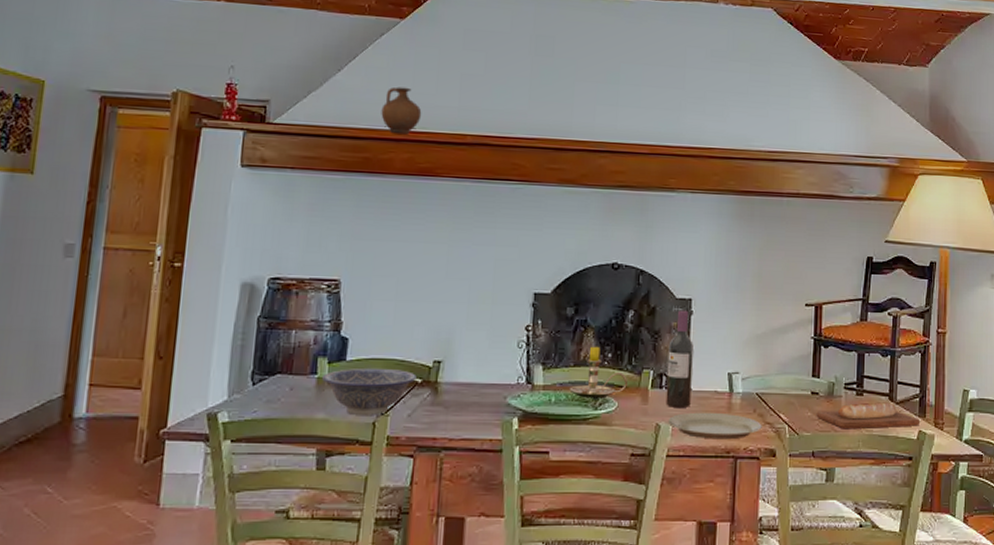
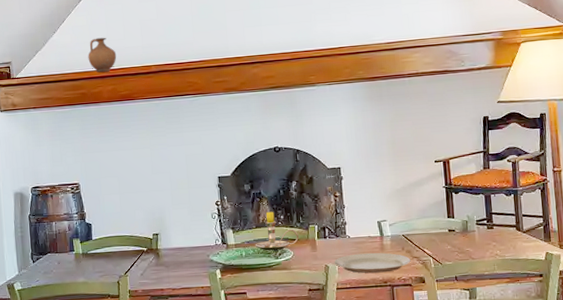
decorative bowl: present [322,367,417,415] -> none [78,242,143,277]
wine bottle: present [666,310,695,409] -> none [327,176,351,252]
bread loaf: present [816,402,921,430] -> none [455,232,547,257]

